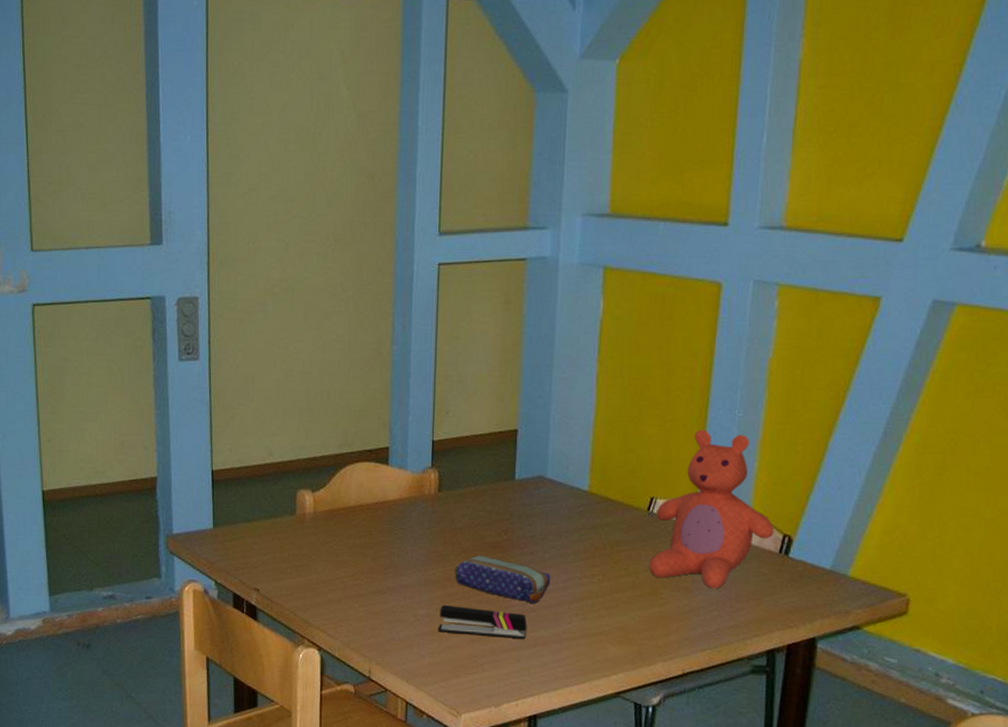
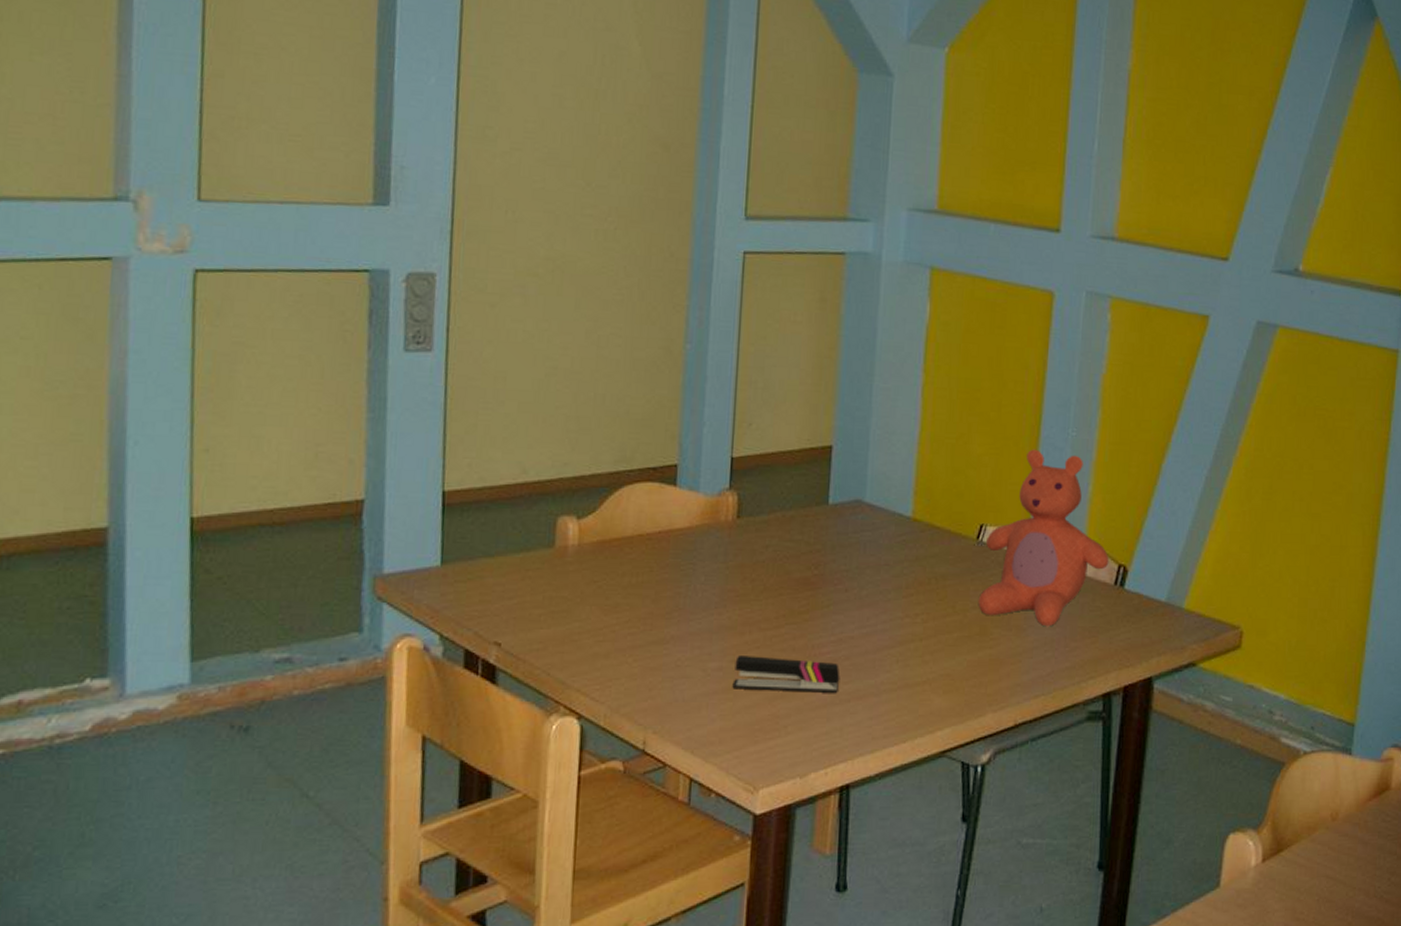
pencil case: present [454,555,551,603] -> none [754,594,868,650]

